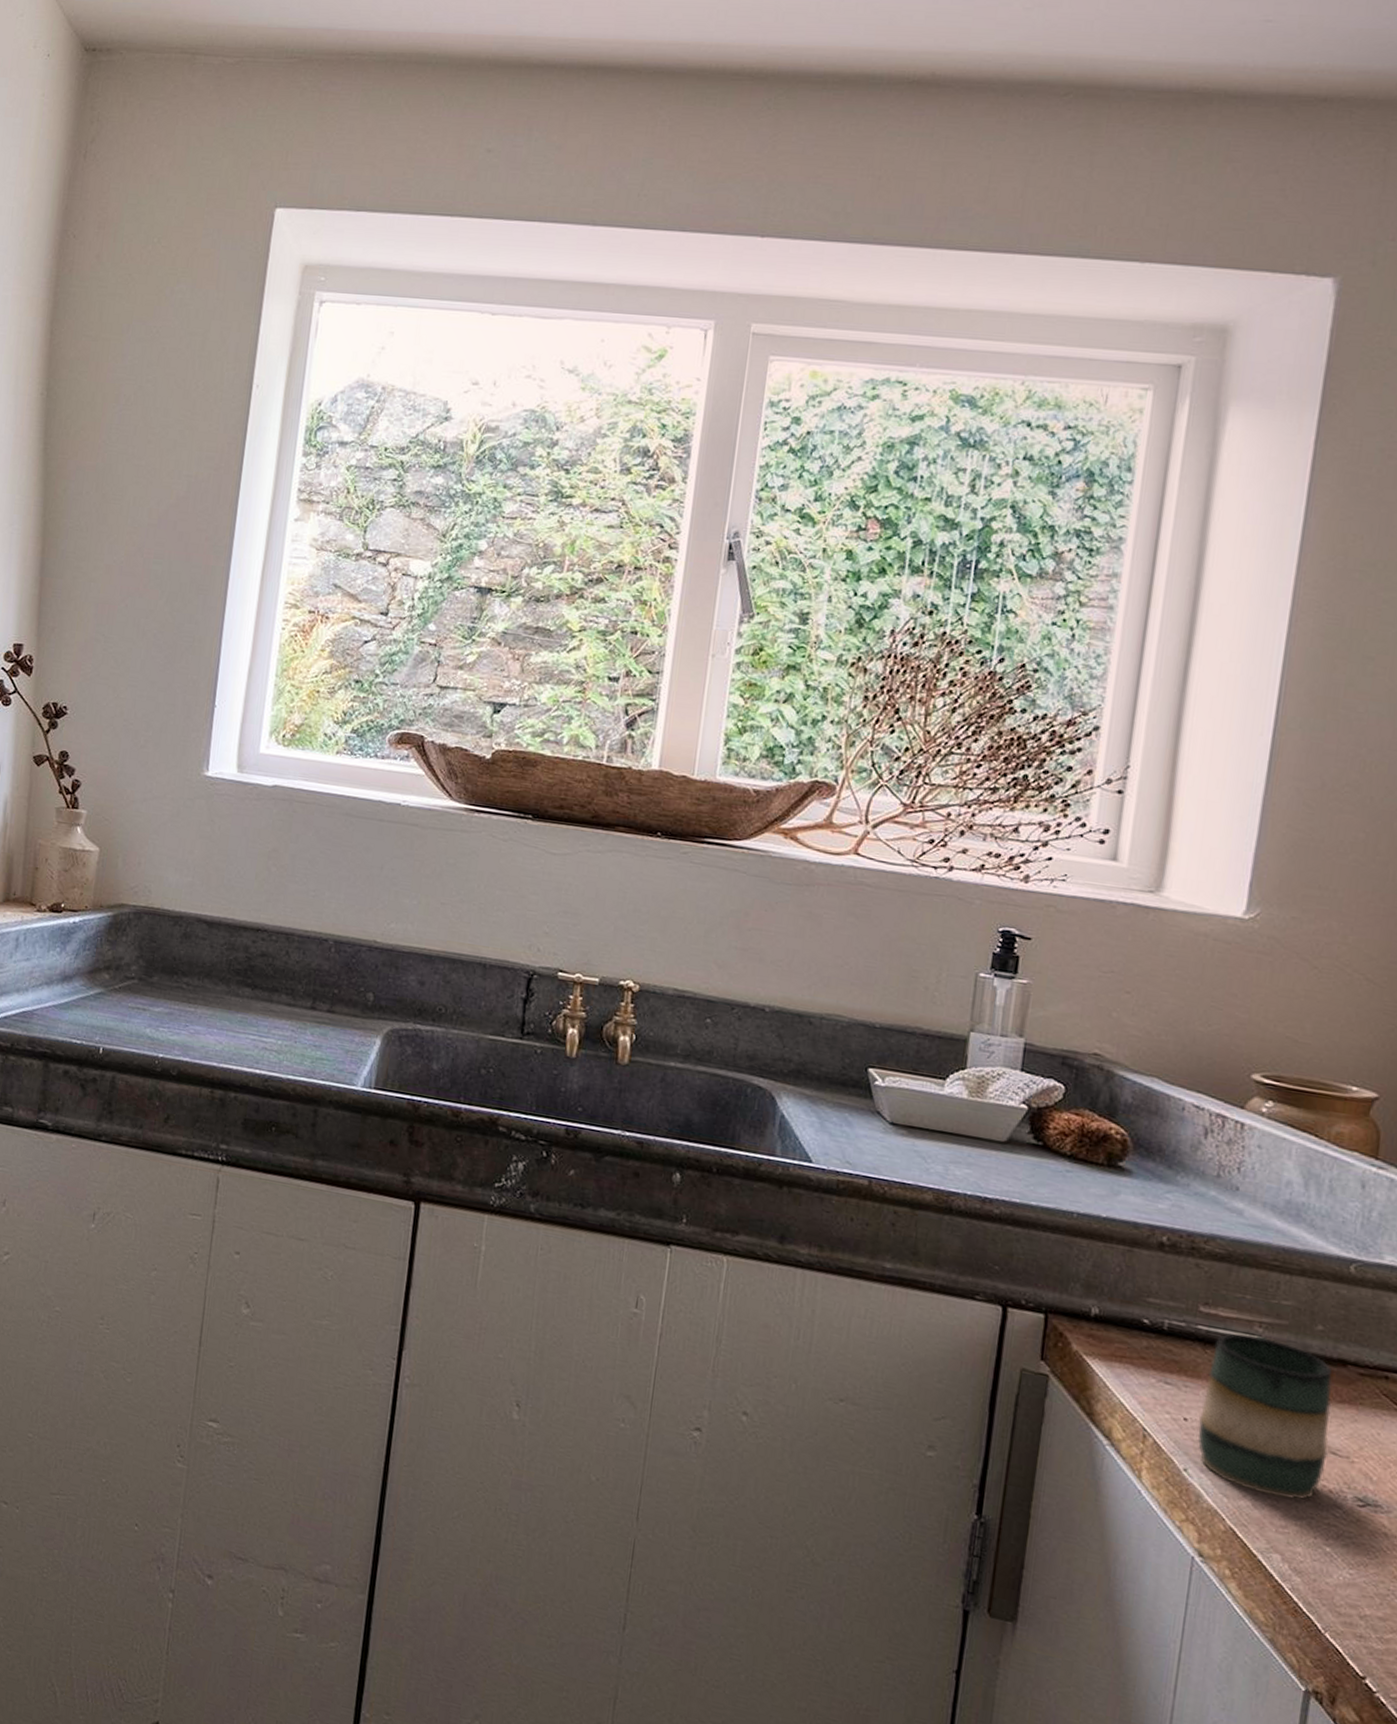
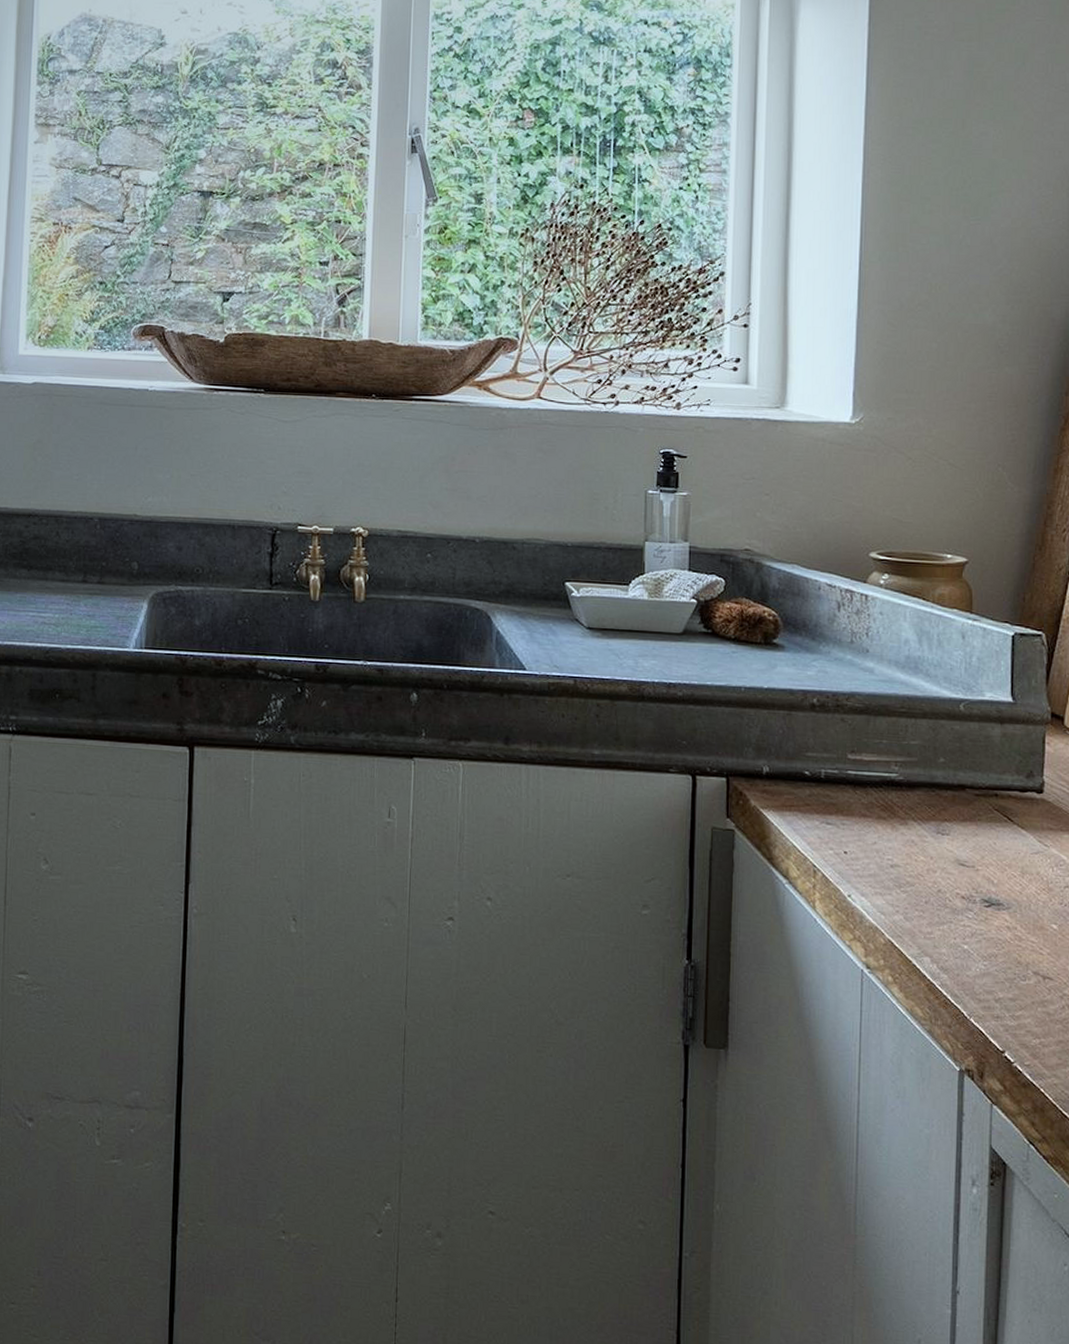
mug: present [1198,1333,1332,1501] -> none [855,773,957,909]

